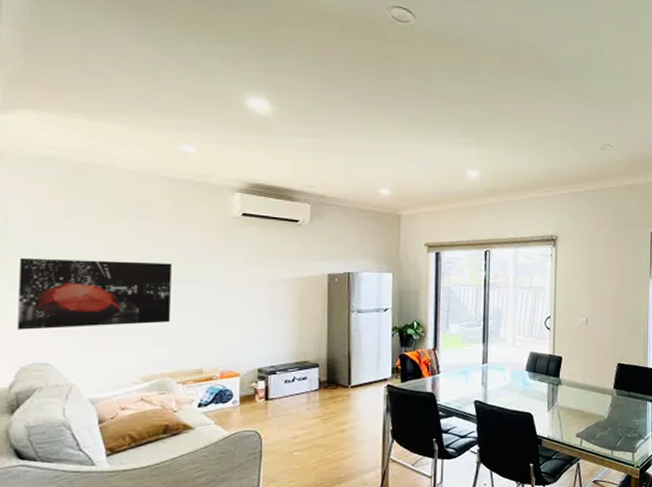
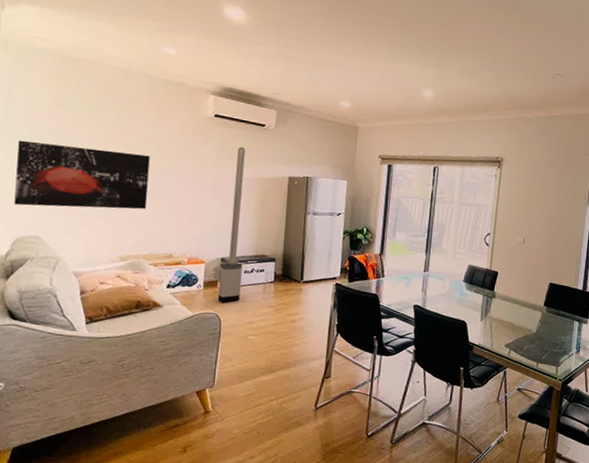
antenna: none [250,245,283,419] -> present [213,146,246,304]

